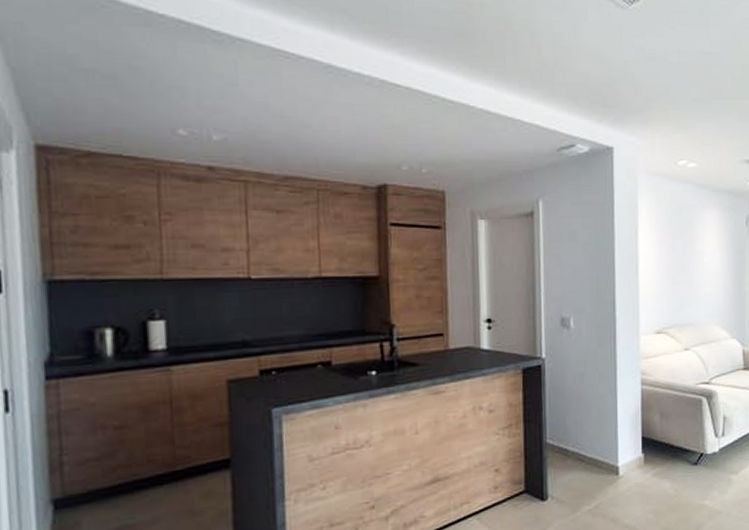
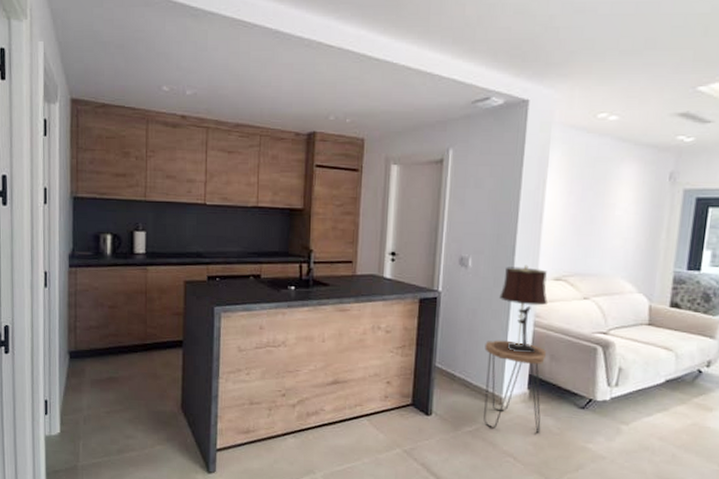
side table: none [595,403,659,503] -> present [483,340,546,433]
table lamp: none [605,320,652,415] -> present [499,265,548,354]

